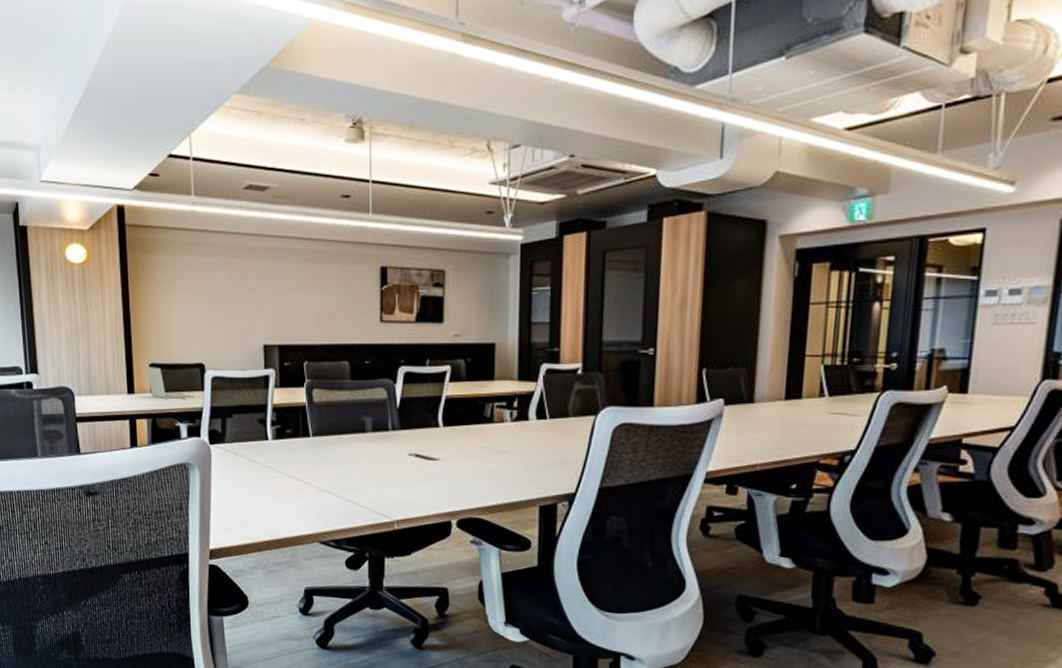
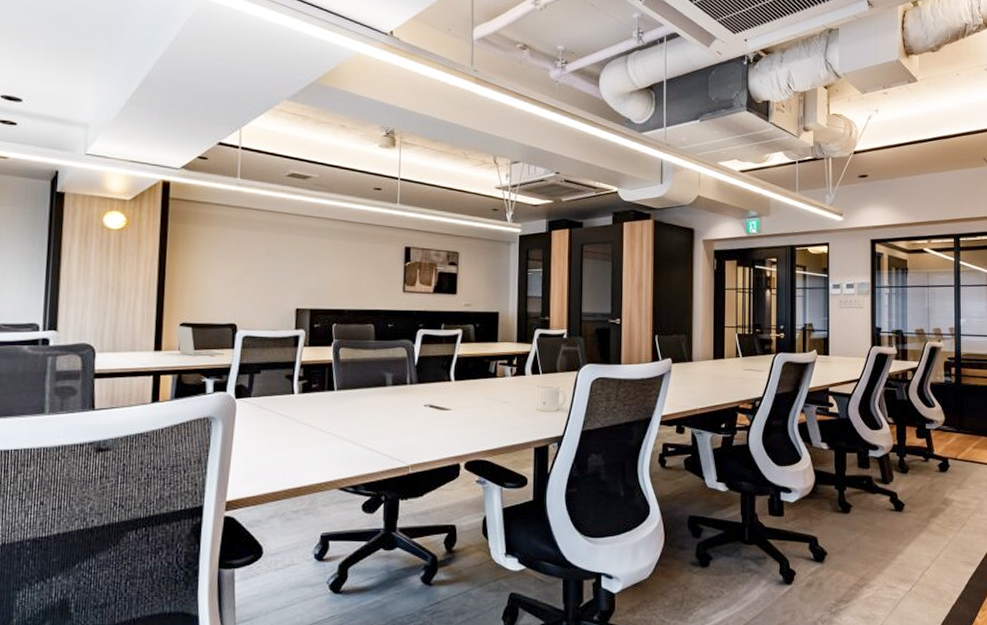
mug: none [541,432,580,464] -> present [536,385,566,412]

